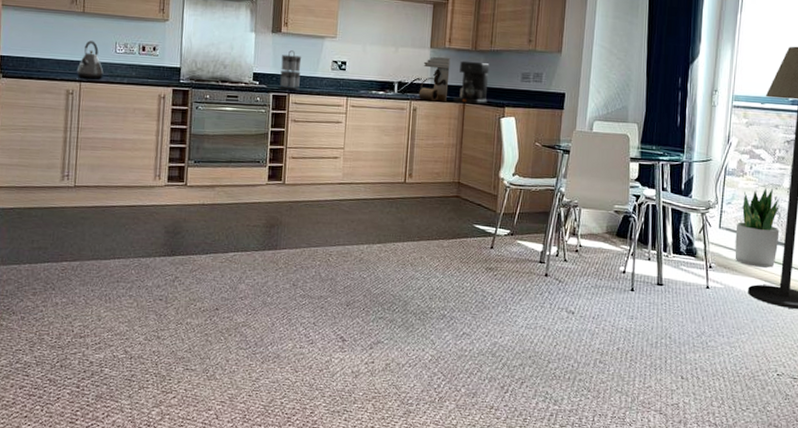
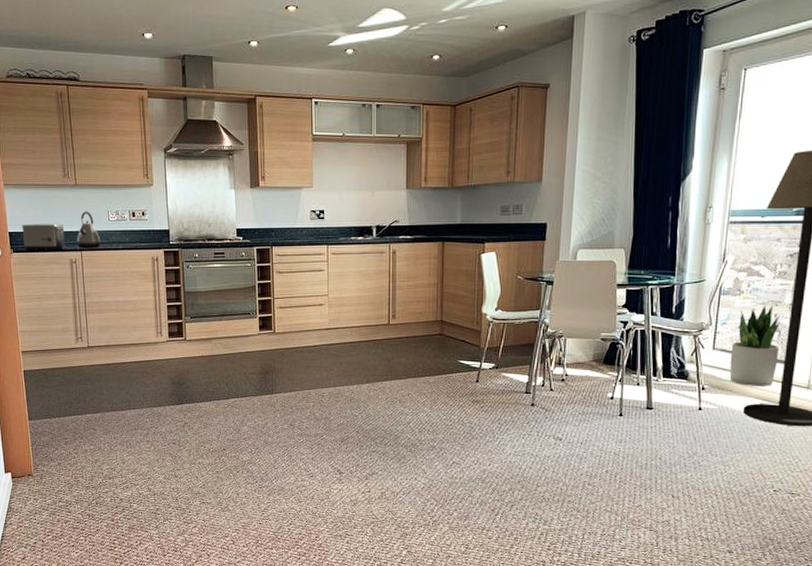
toaster: none [15,48,65,79] -> present [22,223,65,250]
spice rack: present [279,50,302,91] -> none [262,204,281,244]
paper towel holder: present [418,57,451,104] -> none [397,198,427,244]
coffee maker: present [453,60,490,106] -> none [432,198,467,244]

